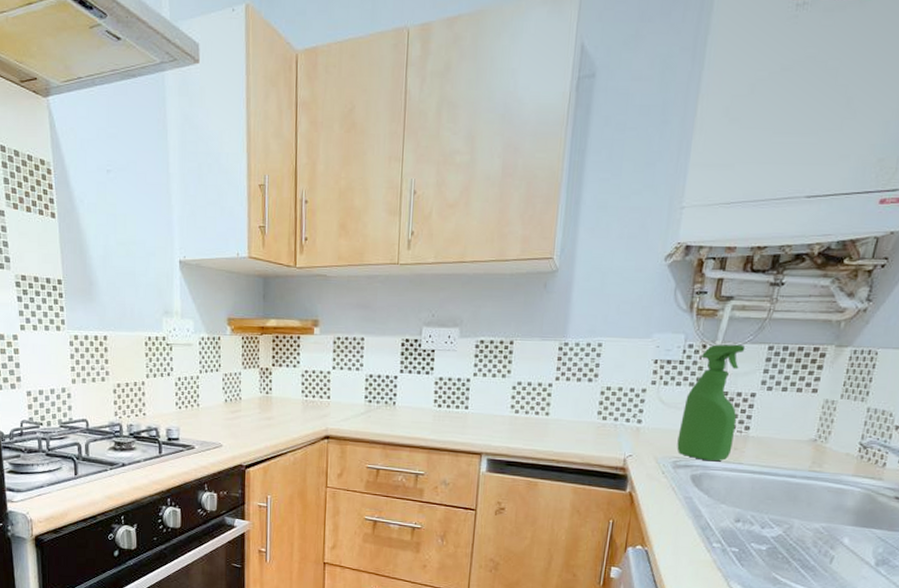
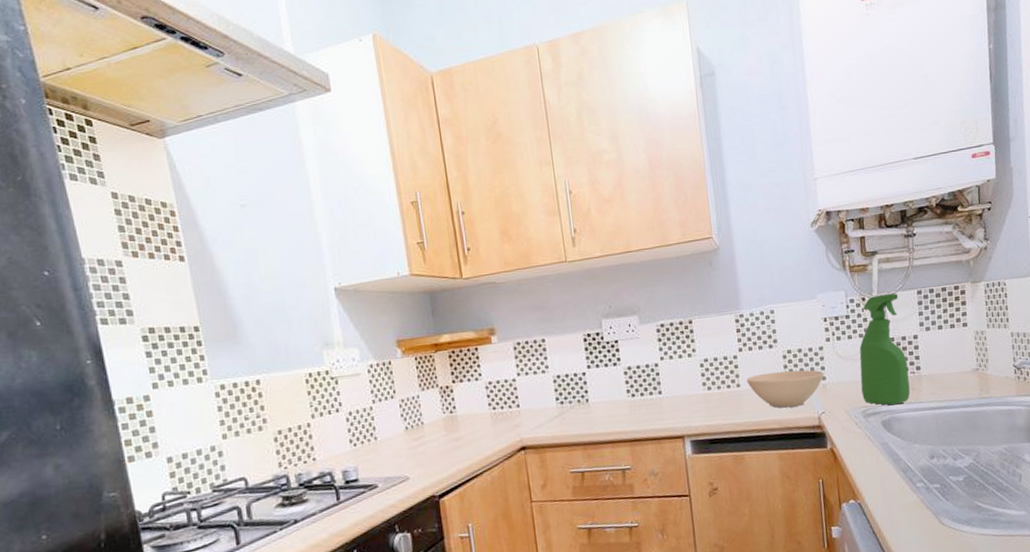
bowl: none [557,406,641,445] -> present [746,370,825,408]

